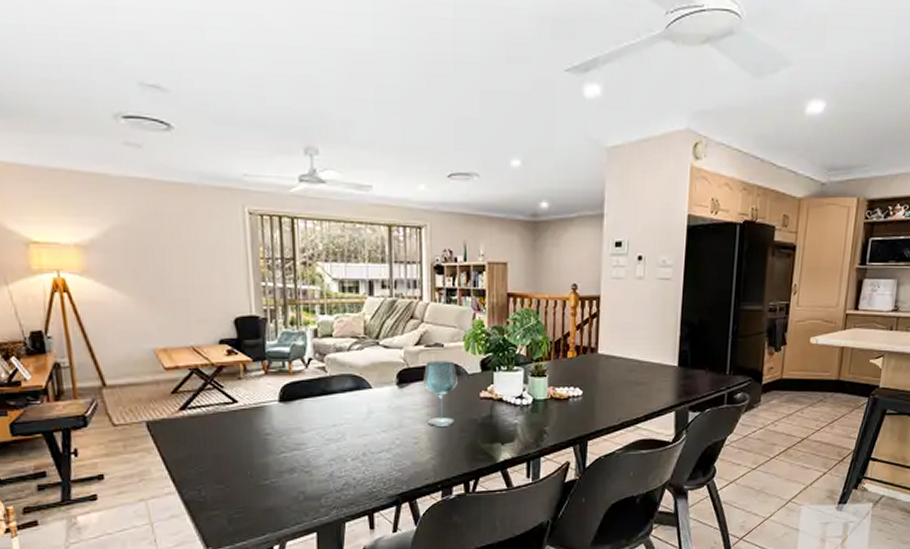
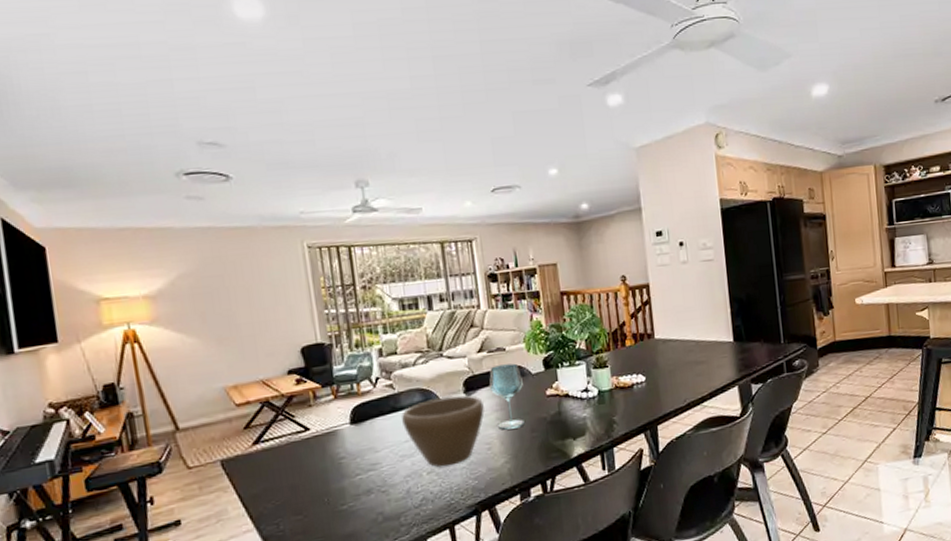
bowl: none [332,387,415,455] -> present [402,395,484,467]

